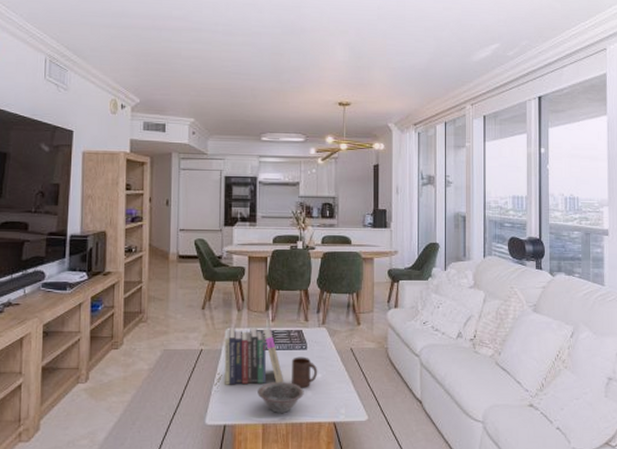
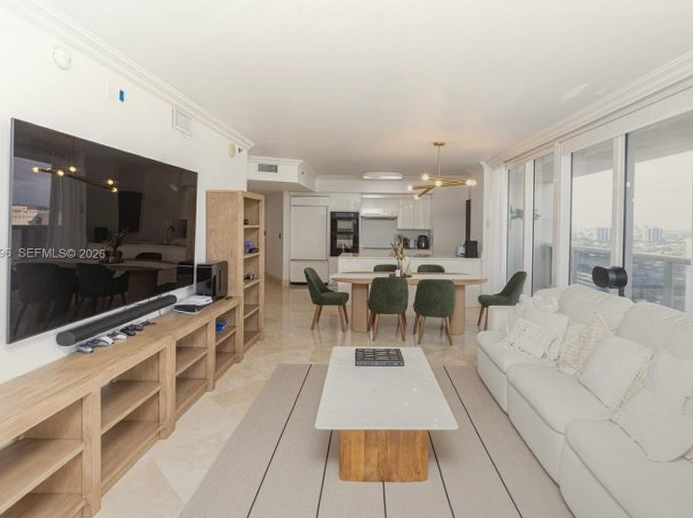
books: present [224,327,284,385] -> none [330,346,384,396]
decorative bowl: present [258,382,304,414] -> none [360,394,401,422]
cup: present [292,357,318,388] -> none [390,372,414,400]

